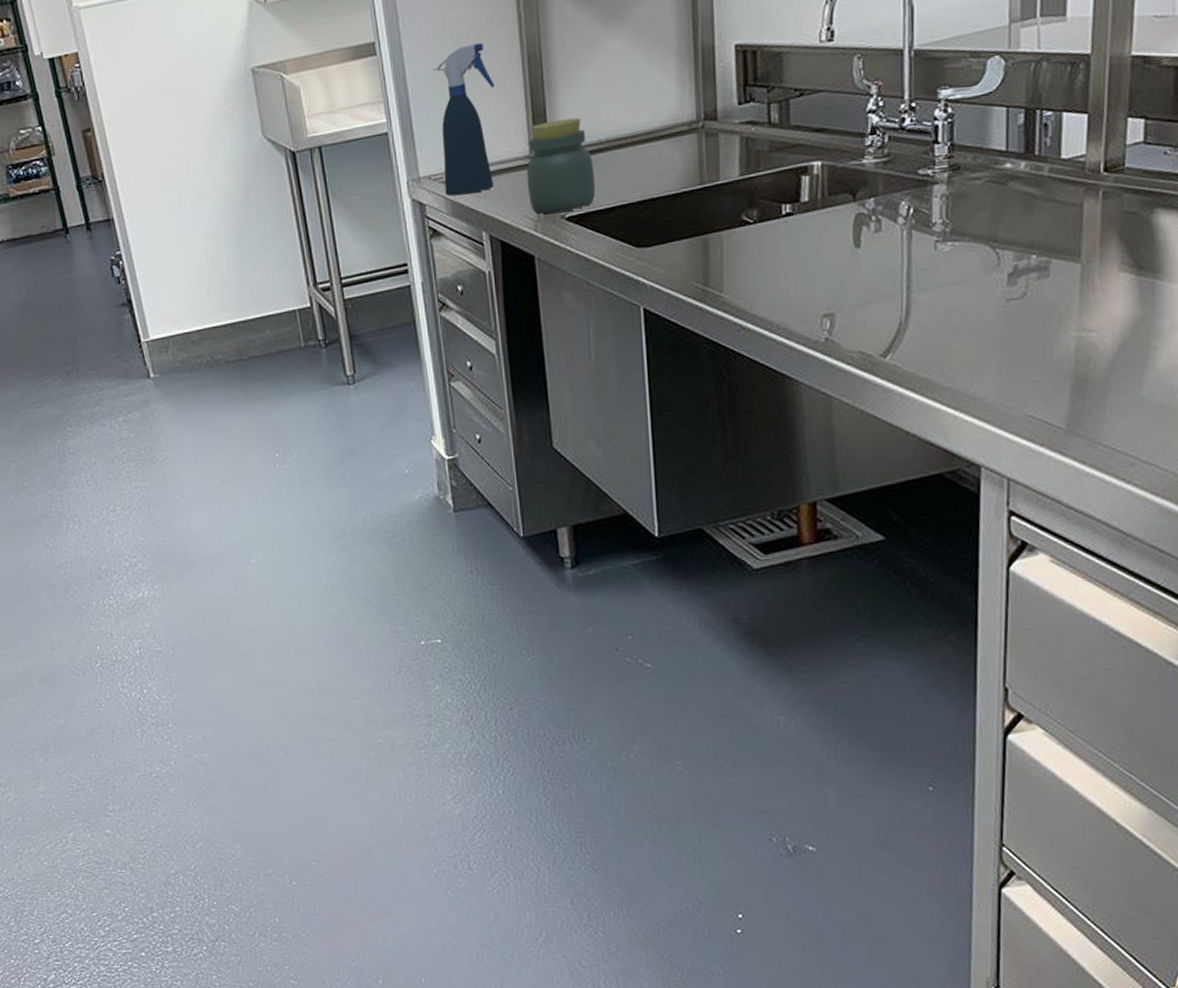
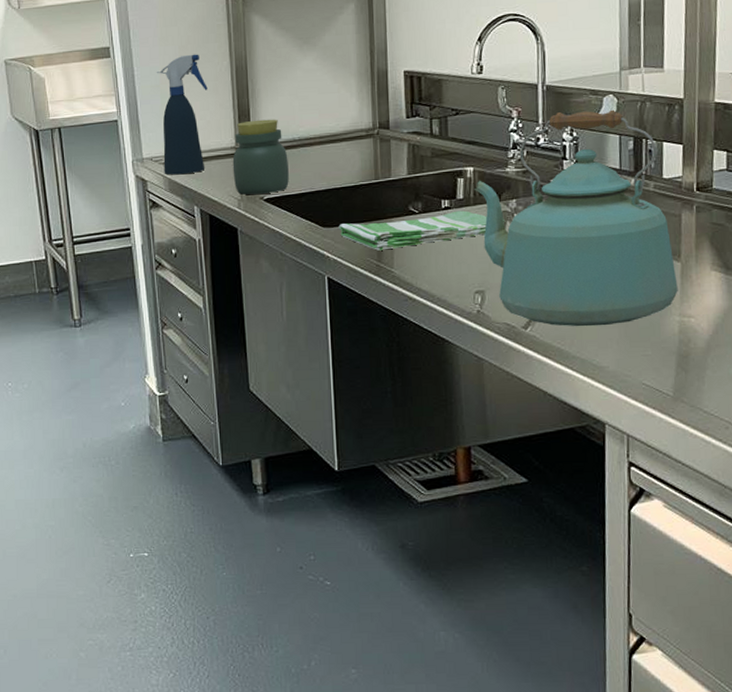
dish towel: none [656,216,860,272] -> present [338,210,505,251]
kettle: none [821,75,1076,351] -> present [473,109,678,327]

